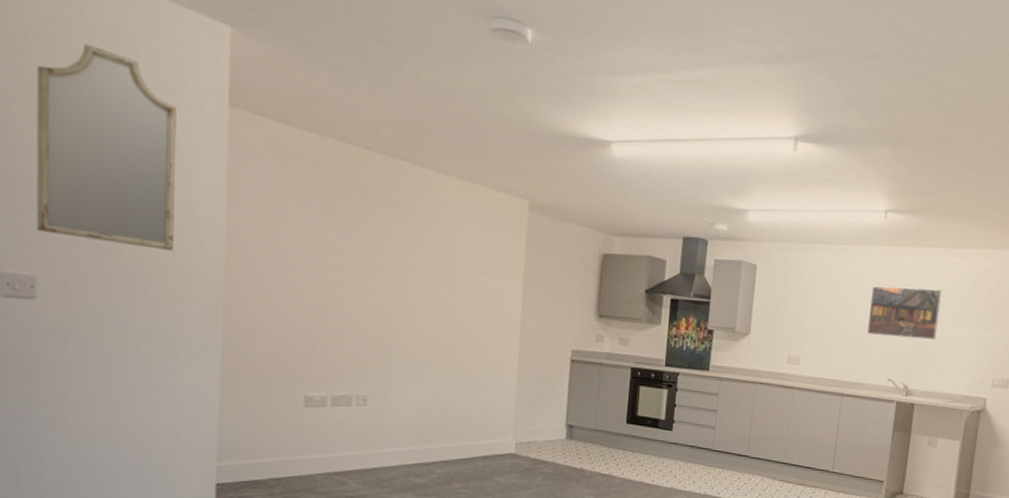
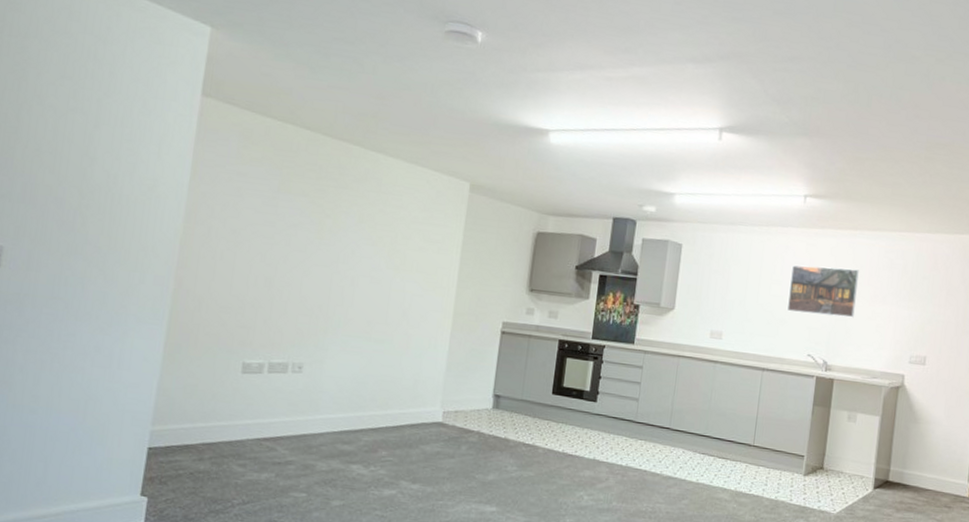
home mirror: present [36,44,176,251] -> none [10,40,153,224]

